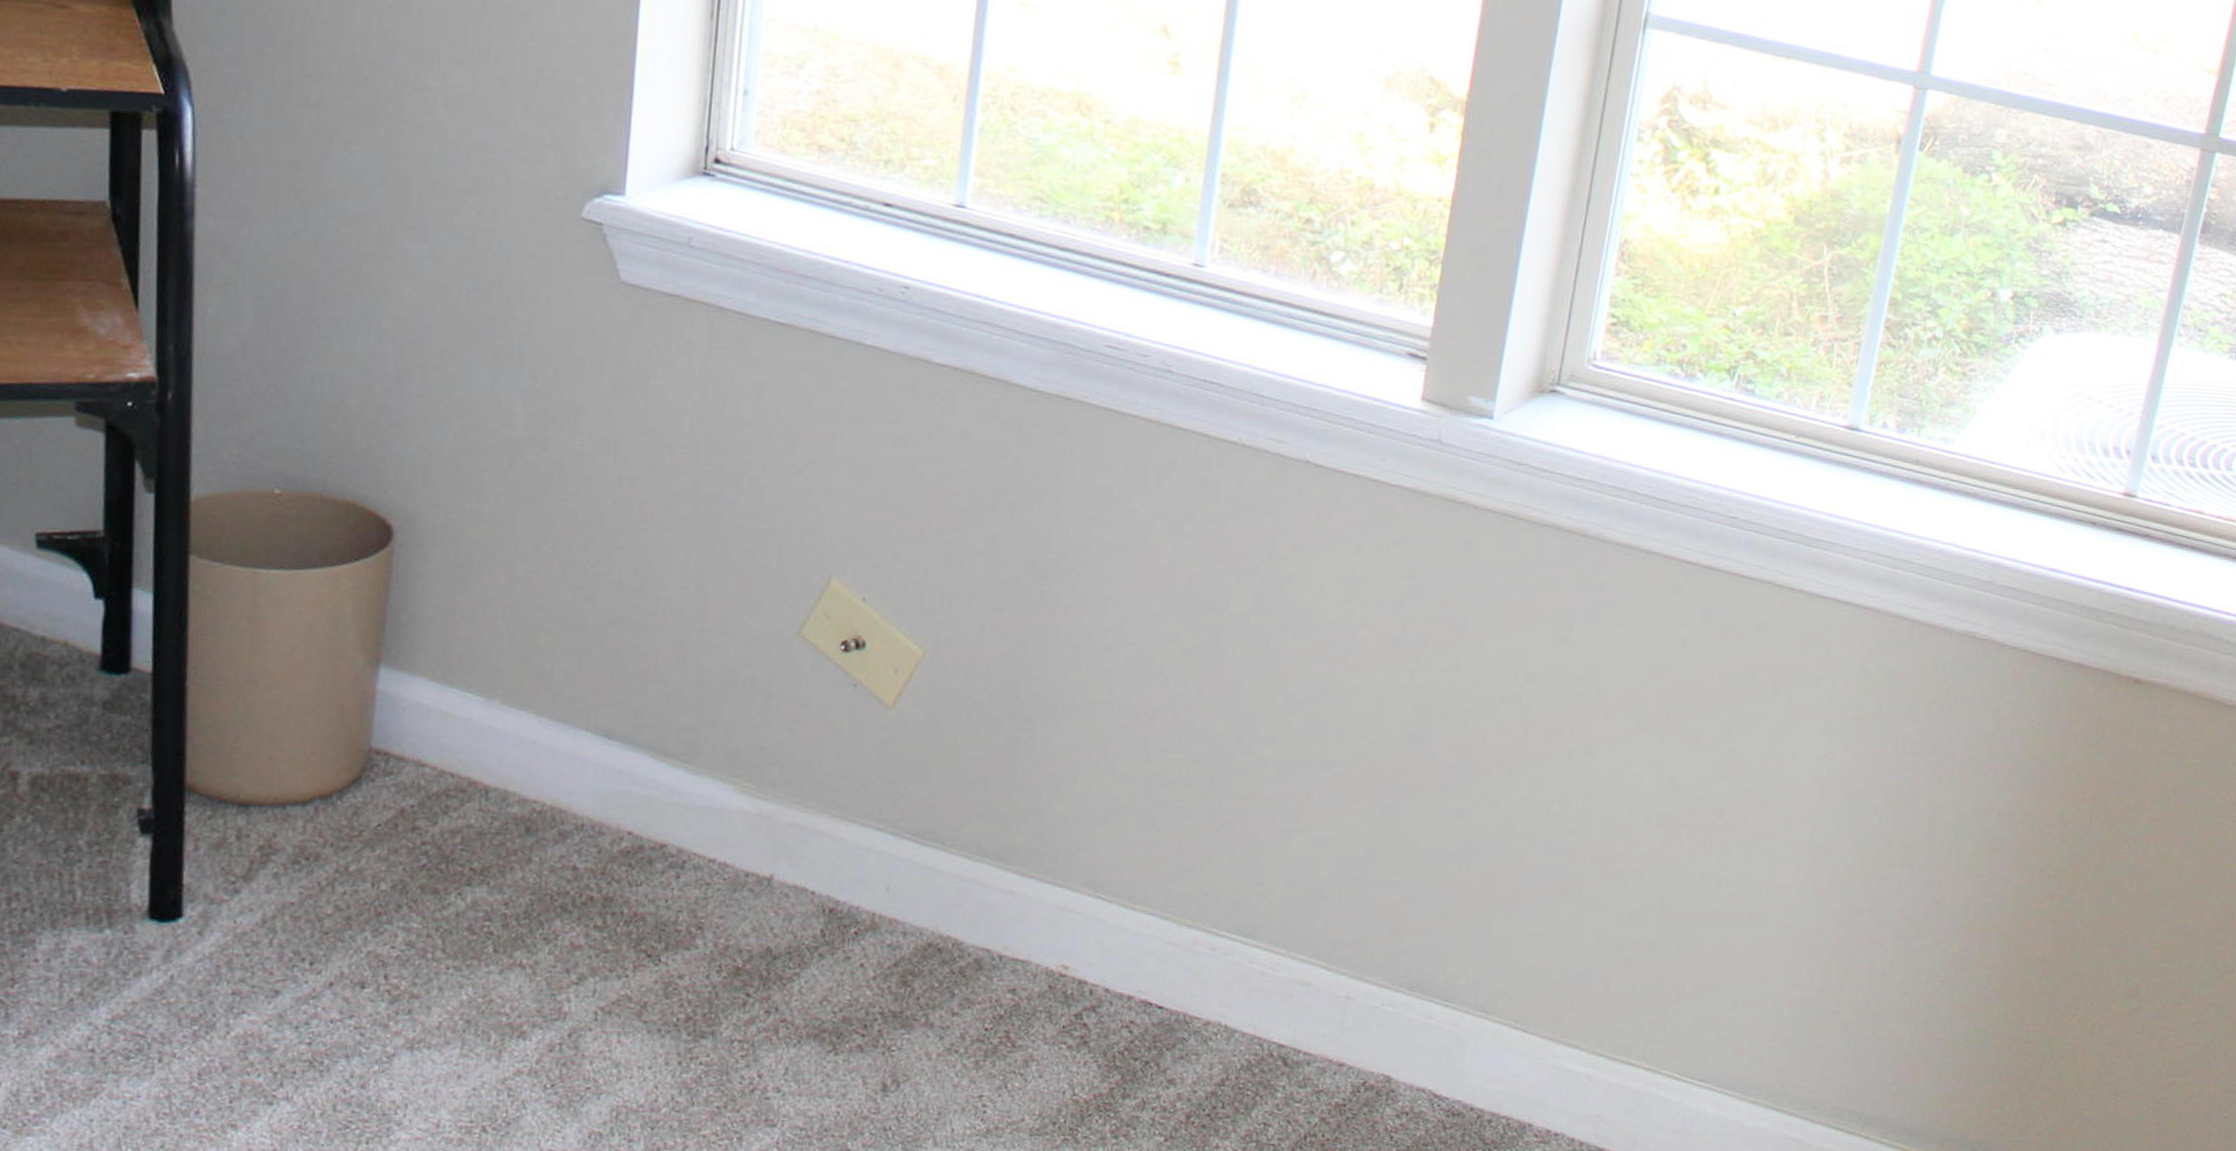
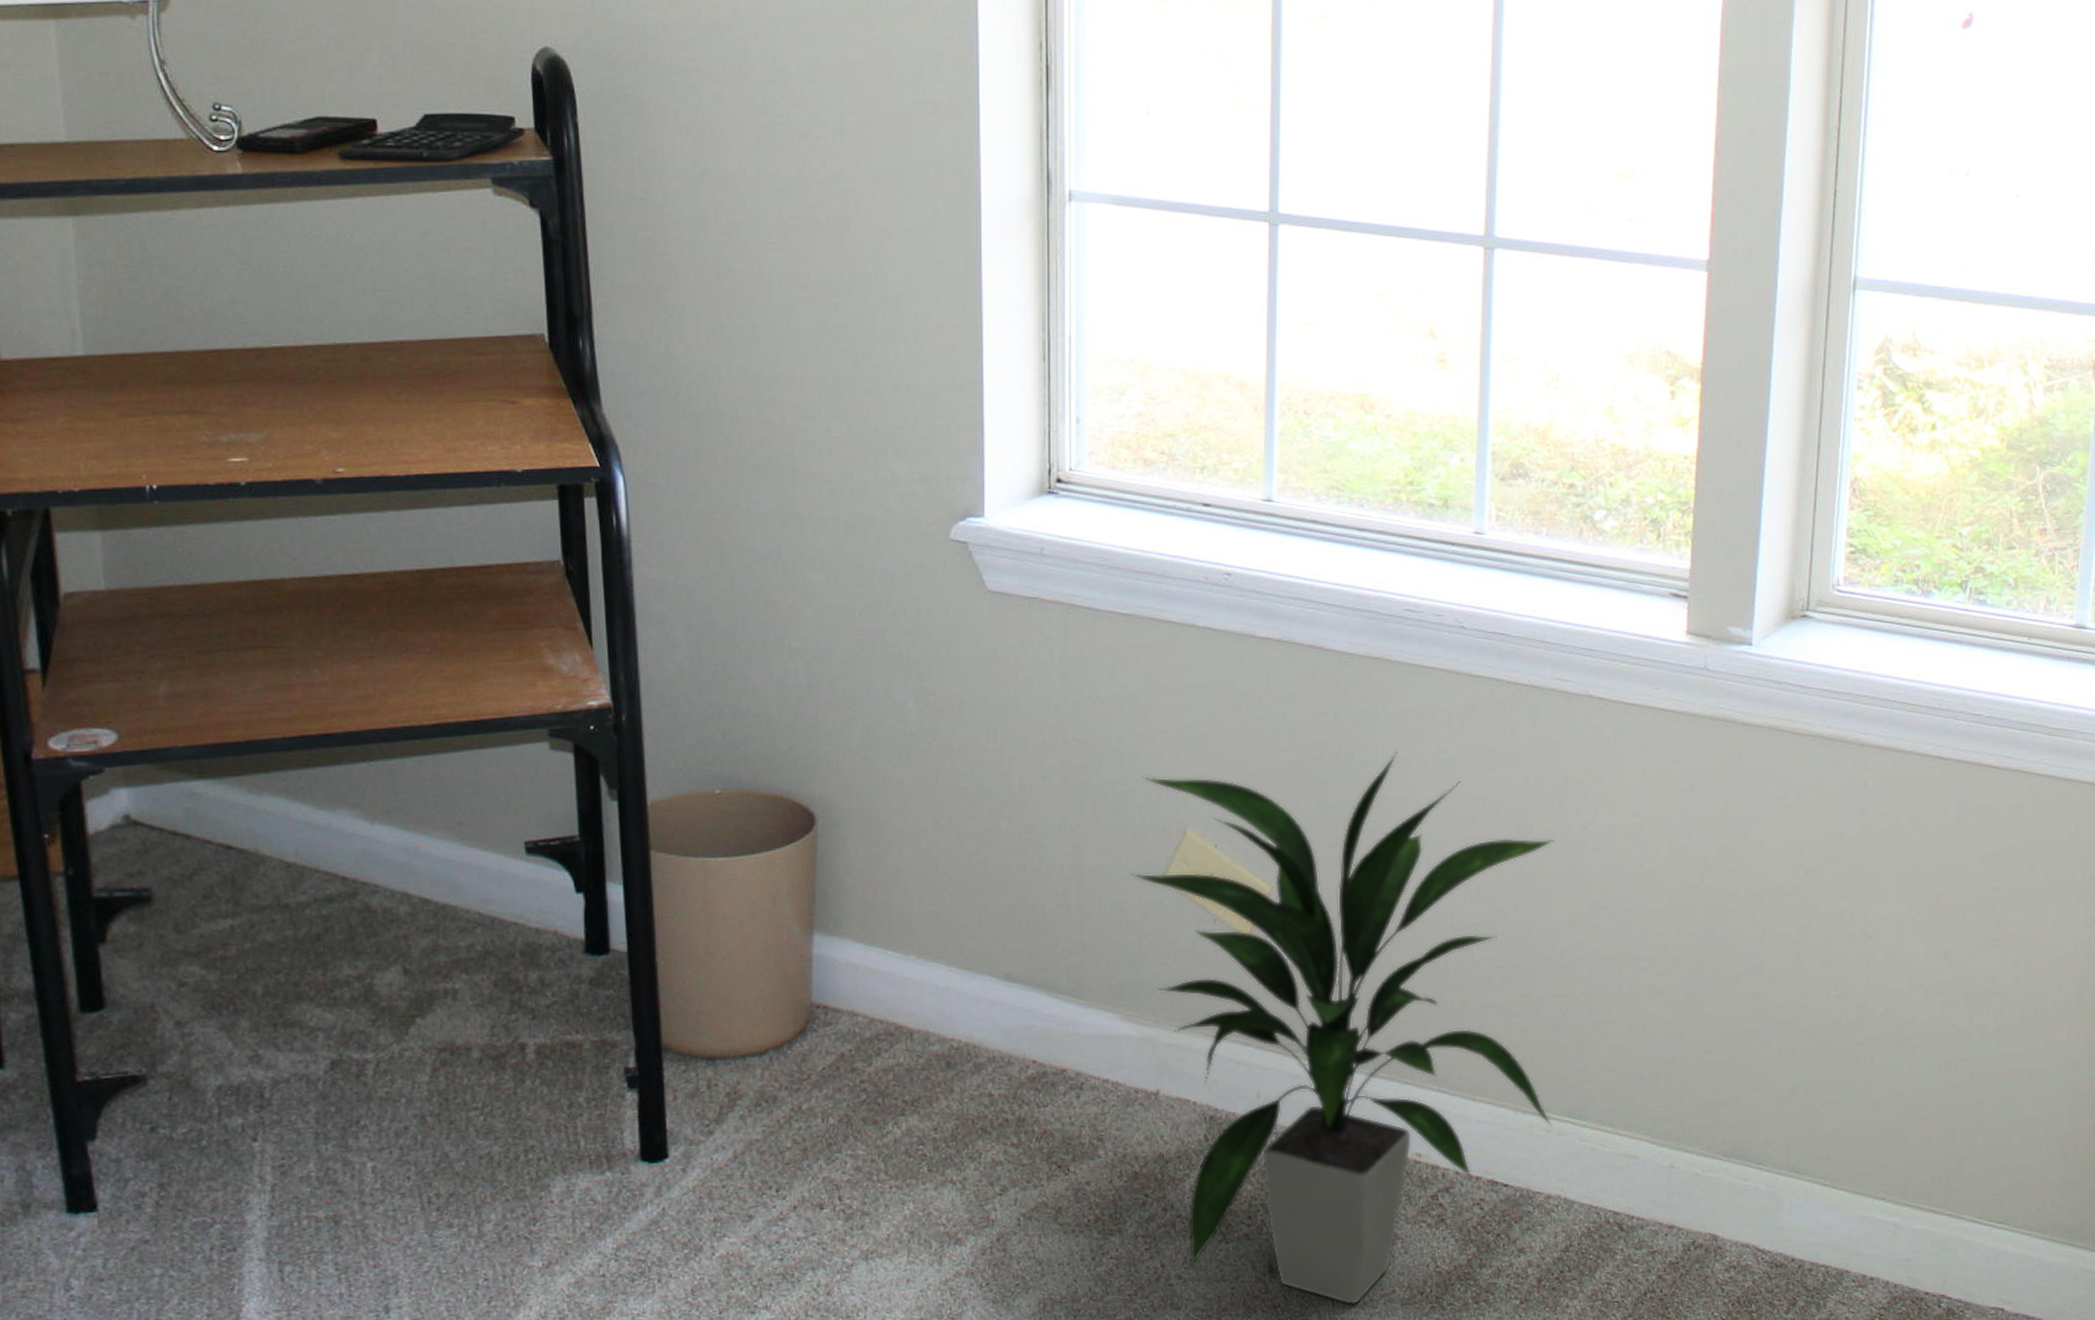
indoor plant: none [763,507,1251,1133] -> present [1131,752,1554,1305]

